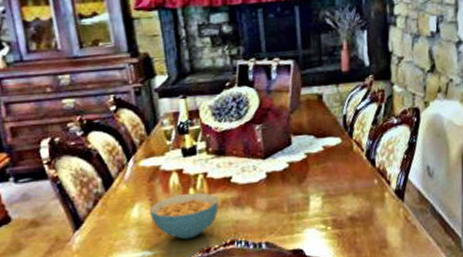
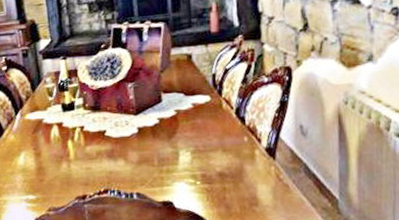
cereal bowl: present [150,192,219,240] -> none [34,144,94,187]

